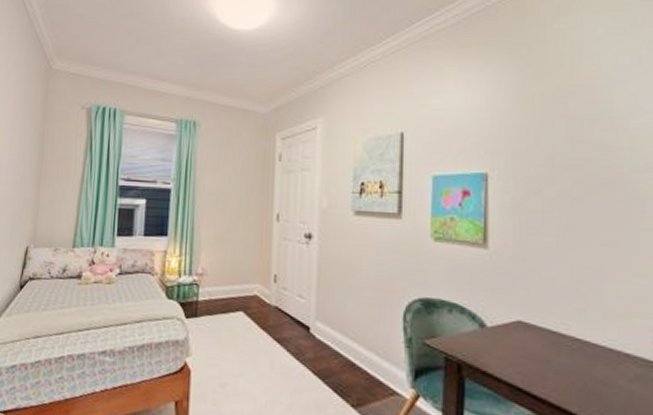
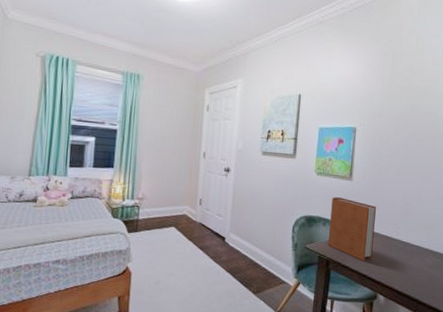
book: none [457,272,529,368] -> present [327,197,376,262]

